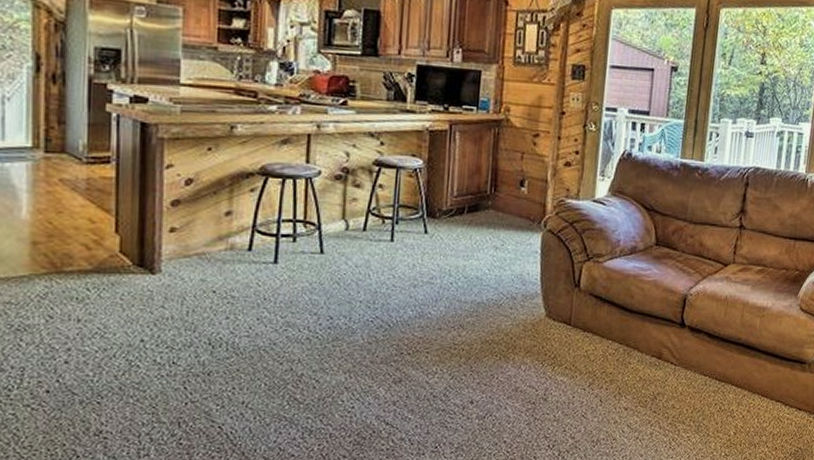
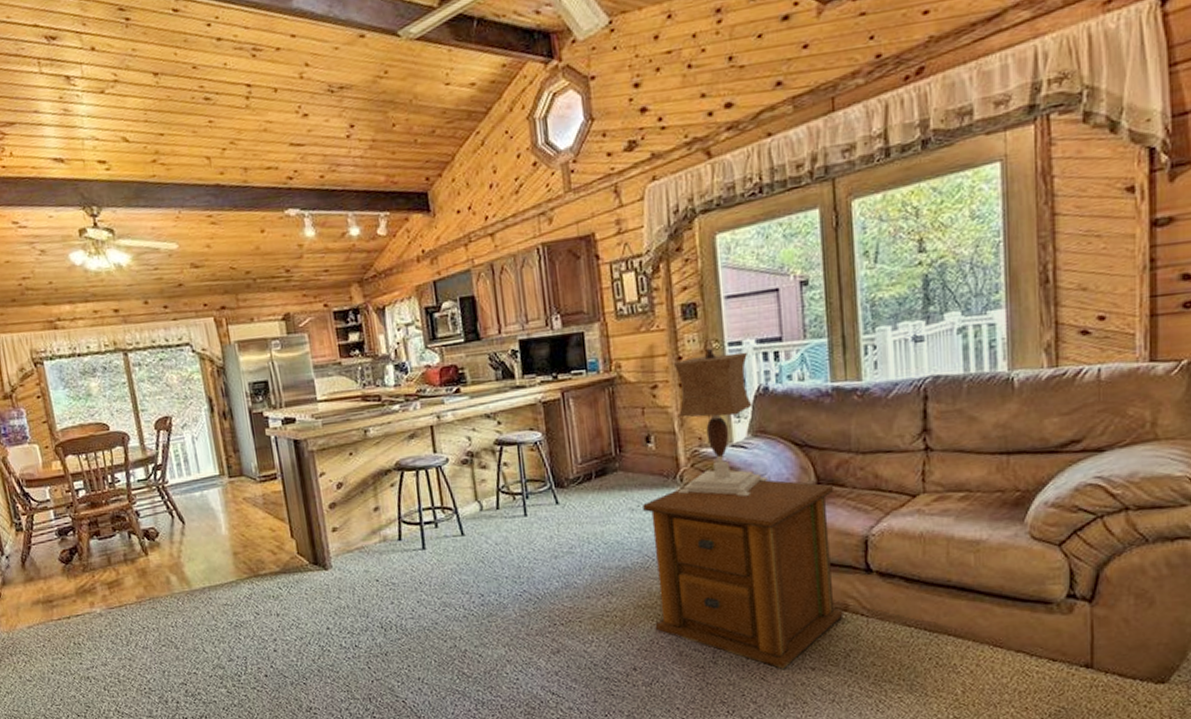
side table: none [497,233,669,408] -> present [643,479,843,669]
table lamp: none [539,110,620,249] -> present [673,349,767,497]

